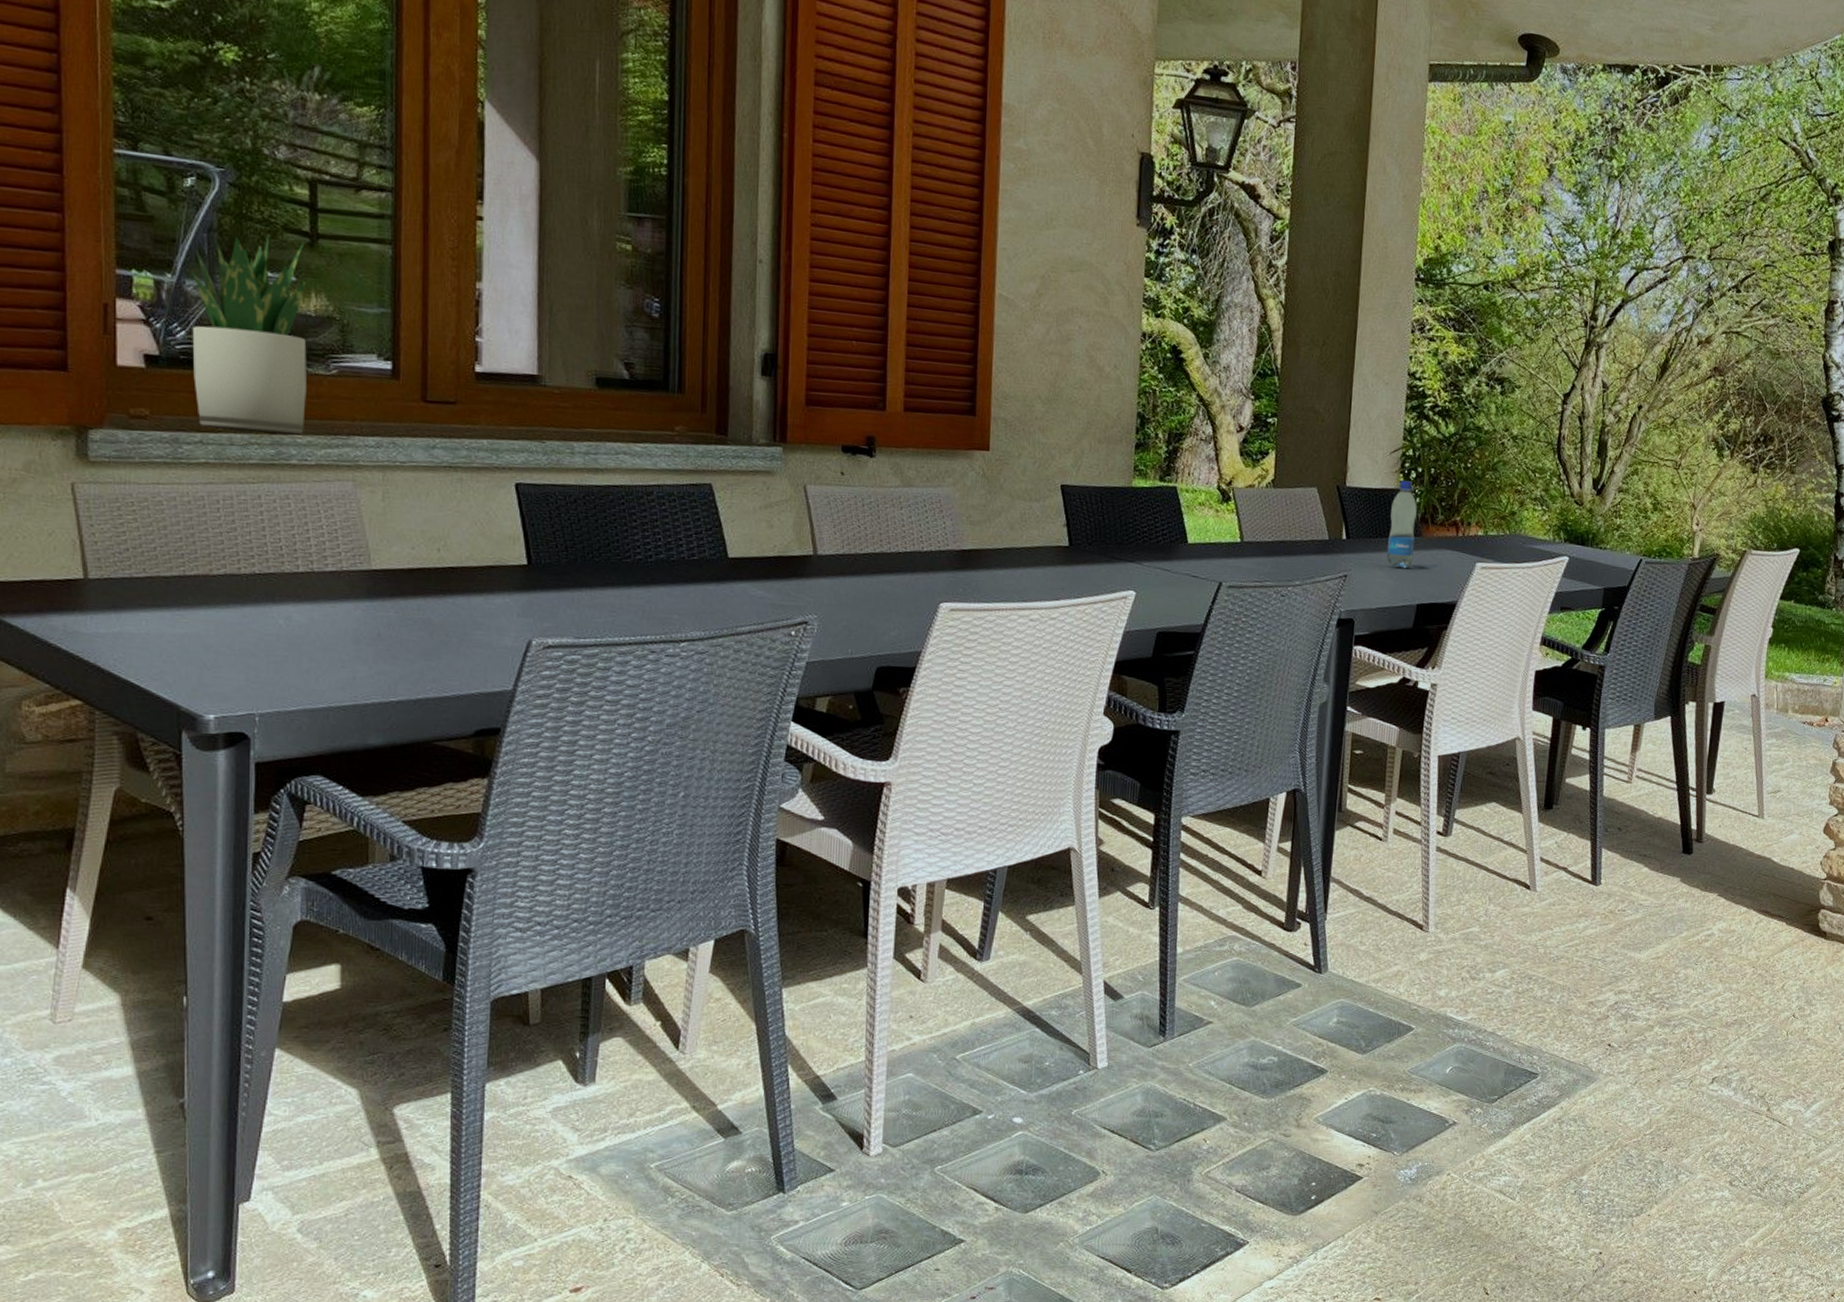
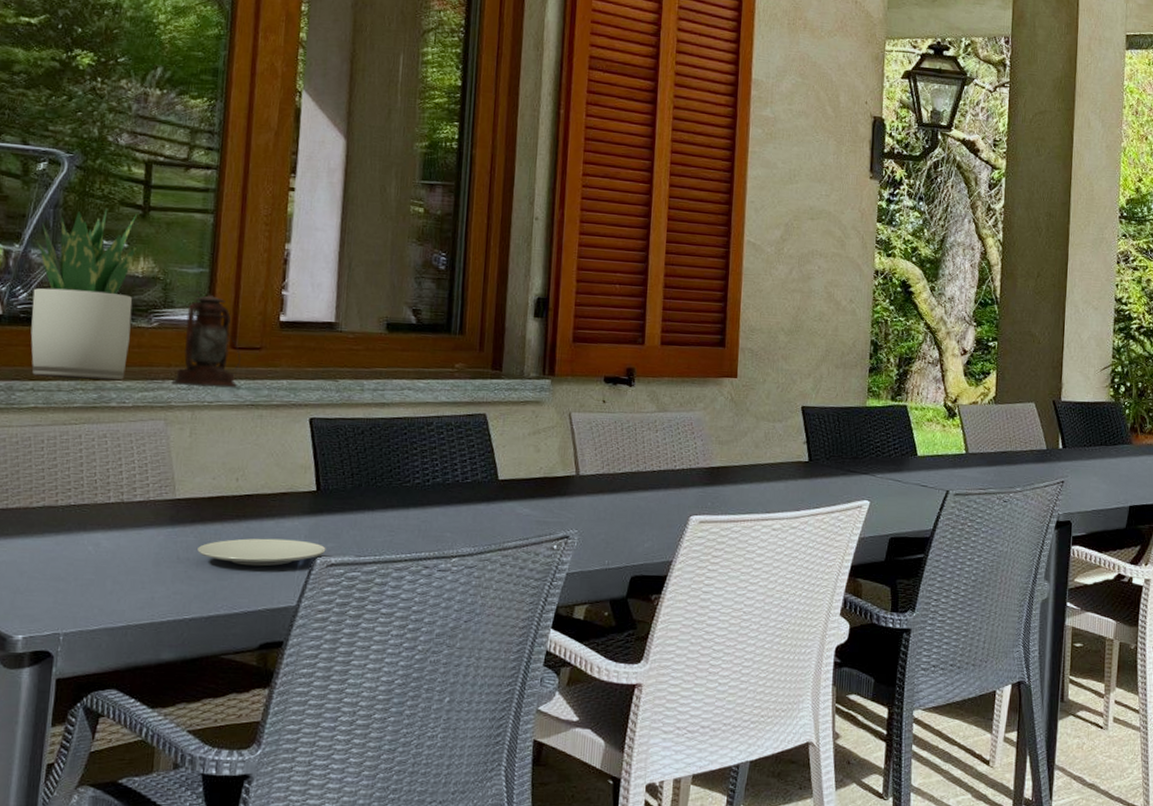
lantern: none [357,334,434,448] -> present [171,291,241,389]
plate: none [400,615,542,647] -> present [197,538,326,567]
bottle: present [1386,480,1417,569] -> none [1100,394,1127,474]

